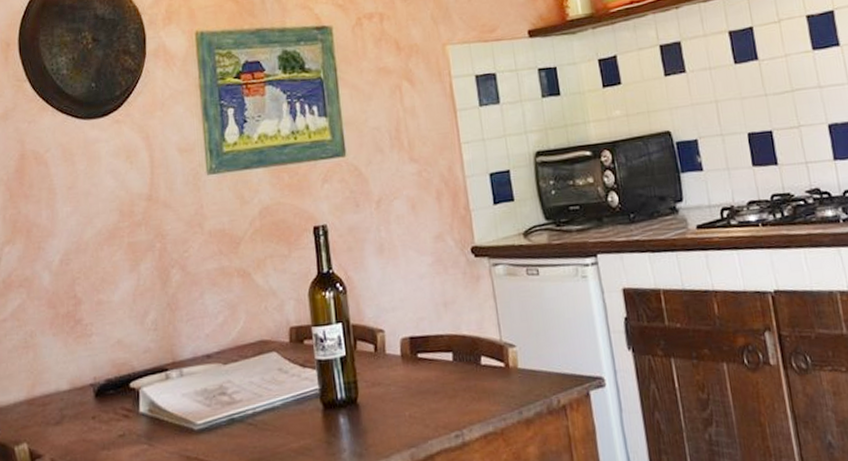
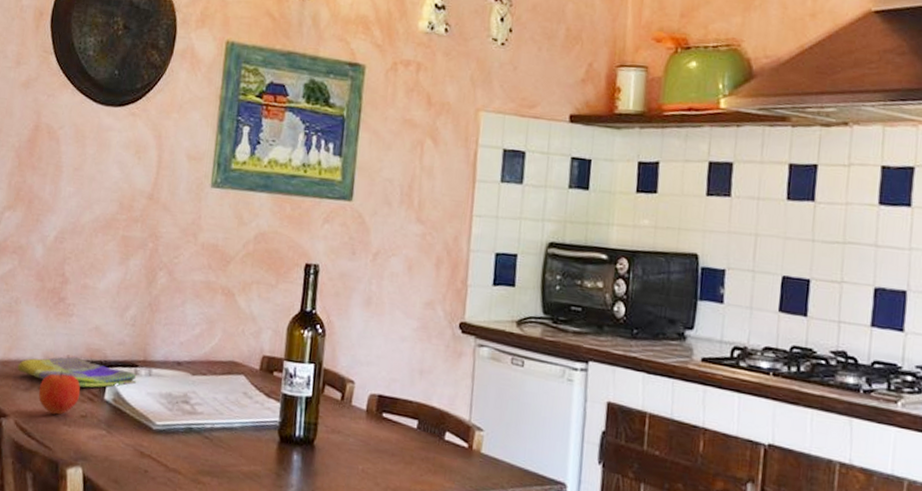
dish towel: none [44,375,169,409] -> present [17,356,137,388]
apple: none [70,394,114,442] -> present [38,371,81,415]

